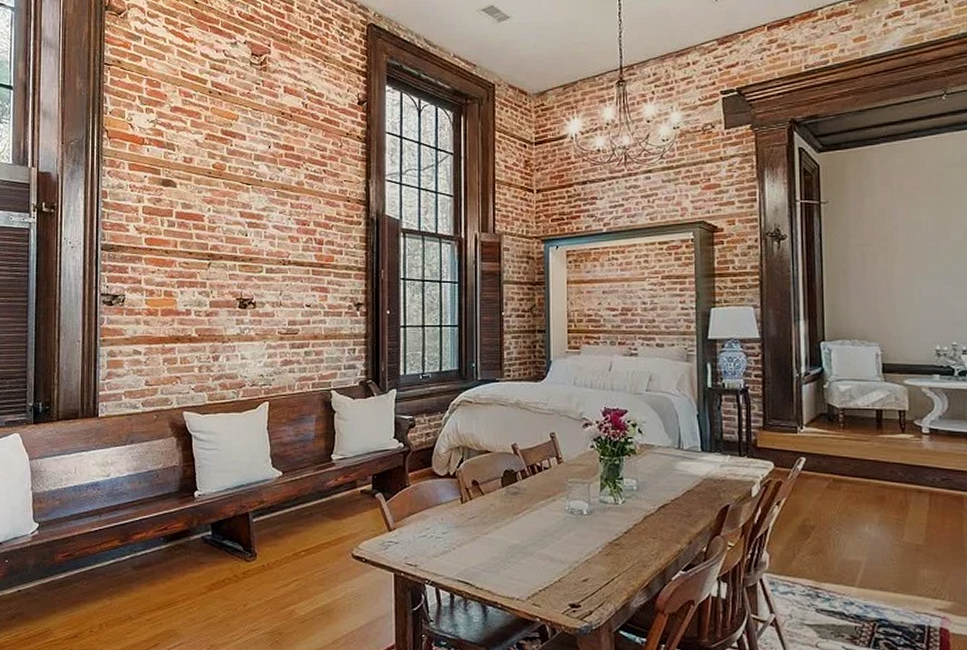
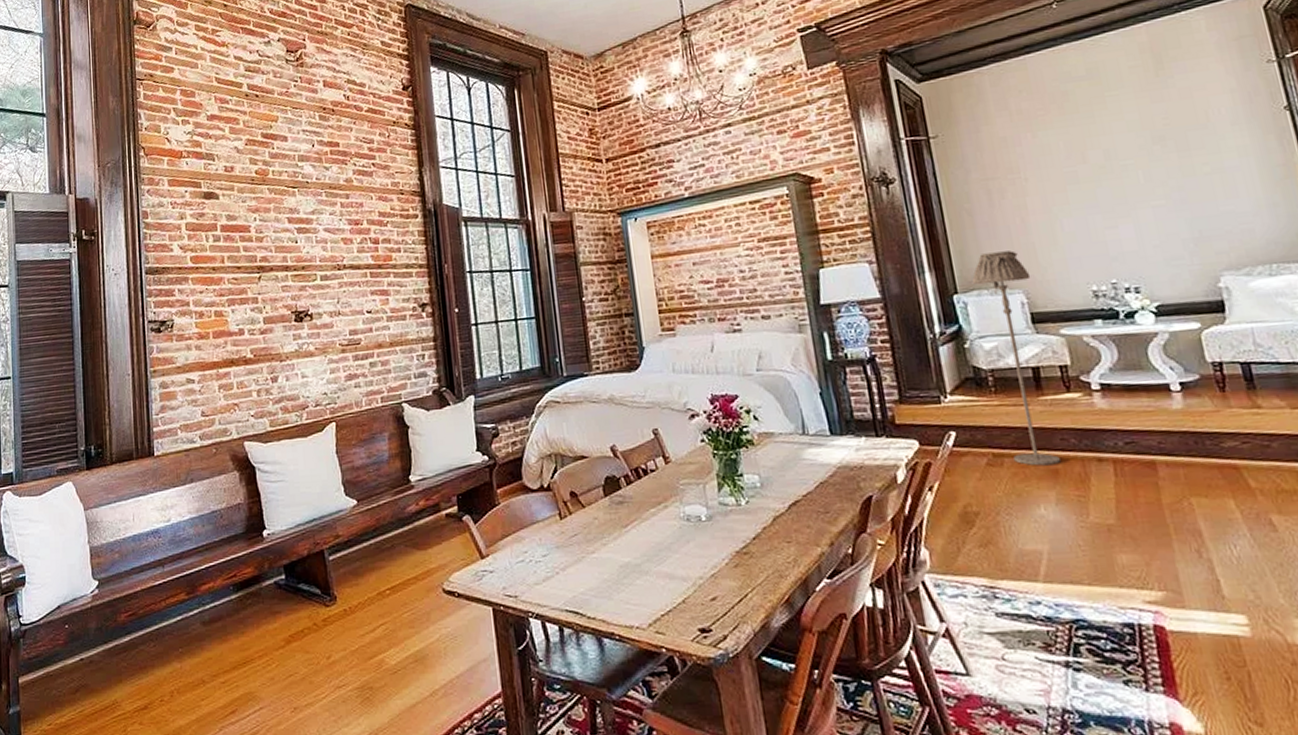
floor lamp: none [839,309,889,492] -> present [972,250,1062,466]

